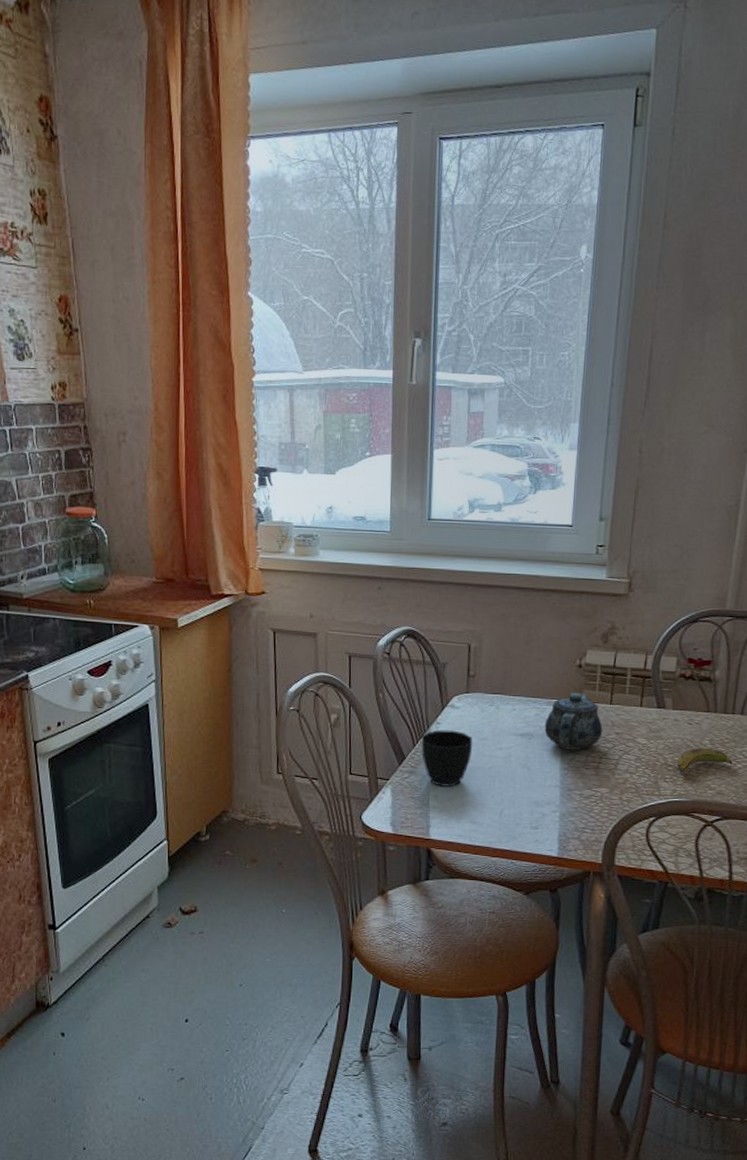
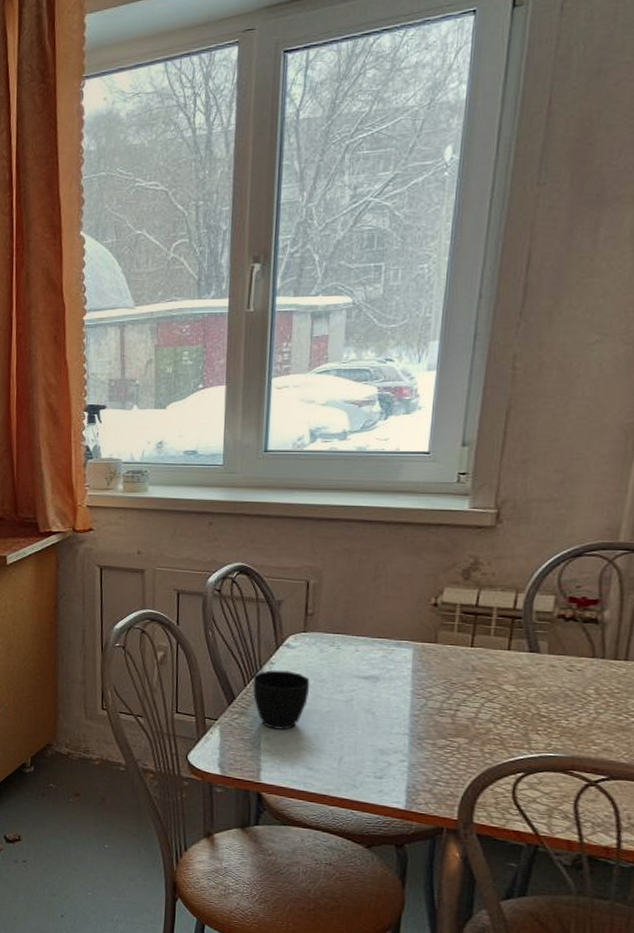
teapot: present [544,692,603,750] -> none [392,633,462,696]
banana: present [676,747,733,774] -> none [552,697,624,726]

